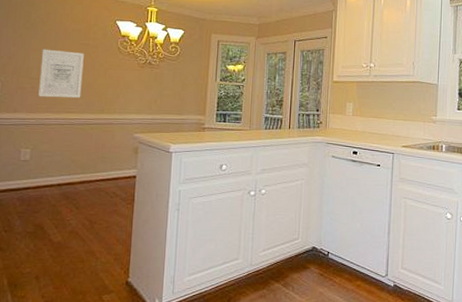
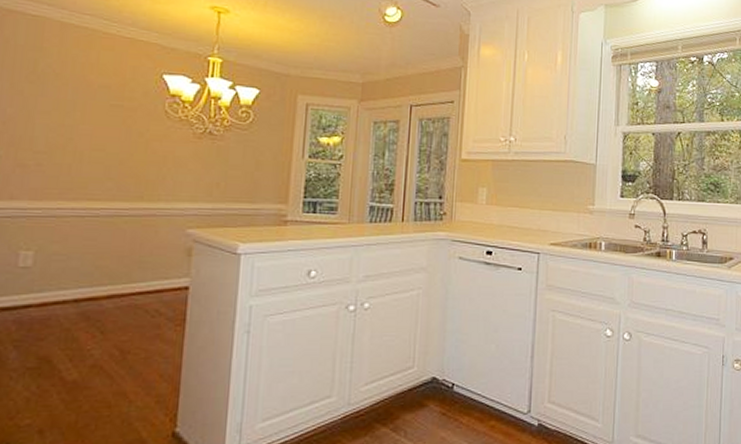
wall art: present [38,49,84,98] -> none [47,111,116,180]

